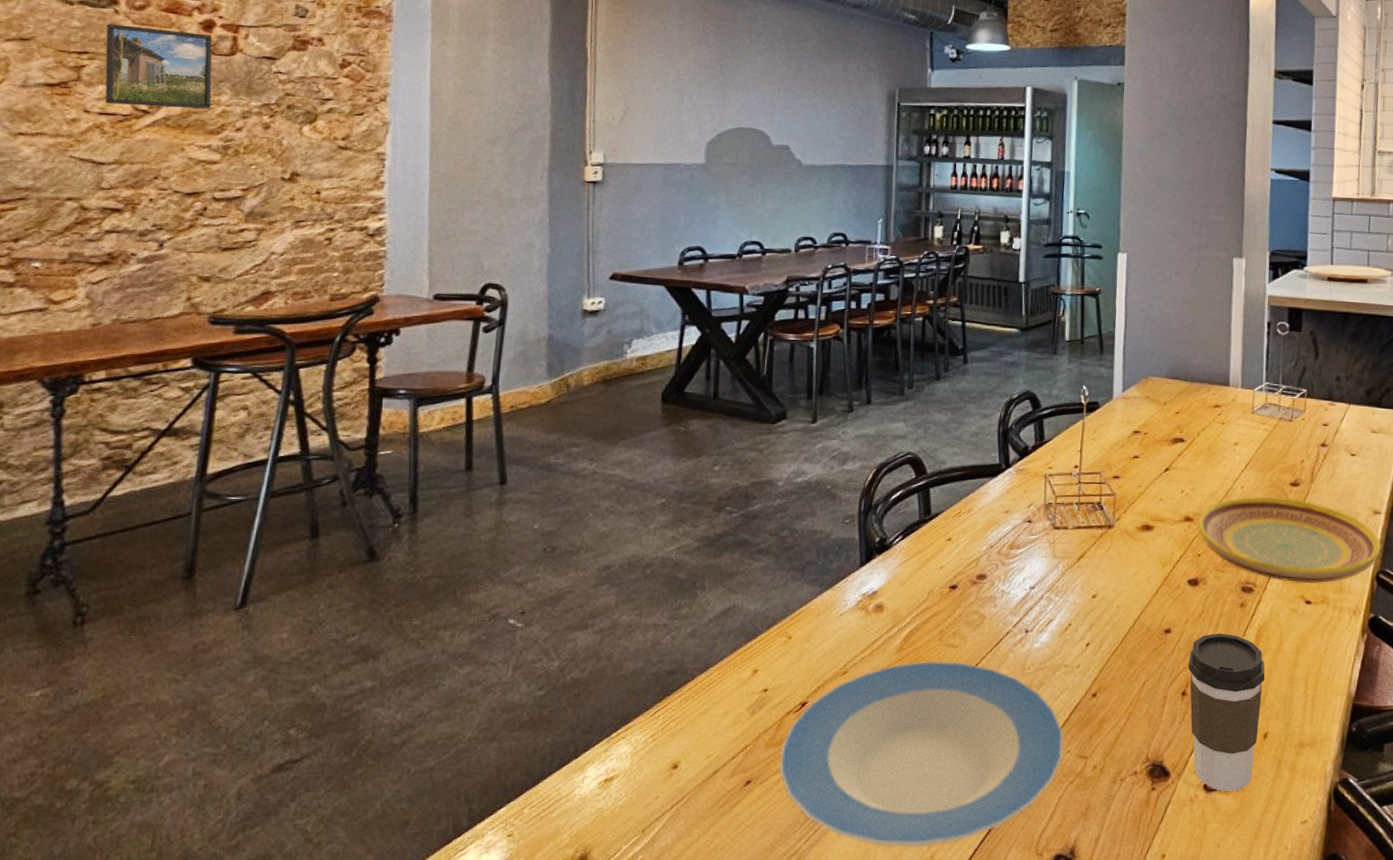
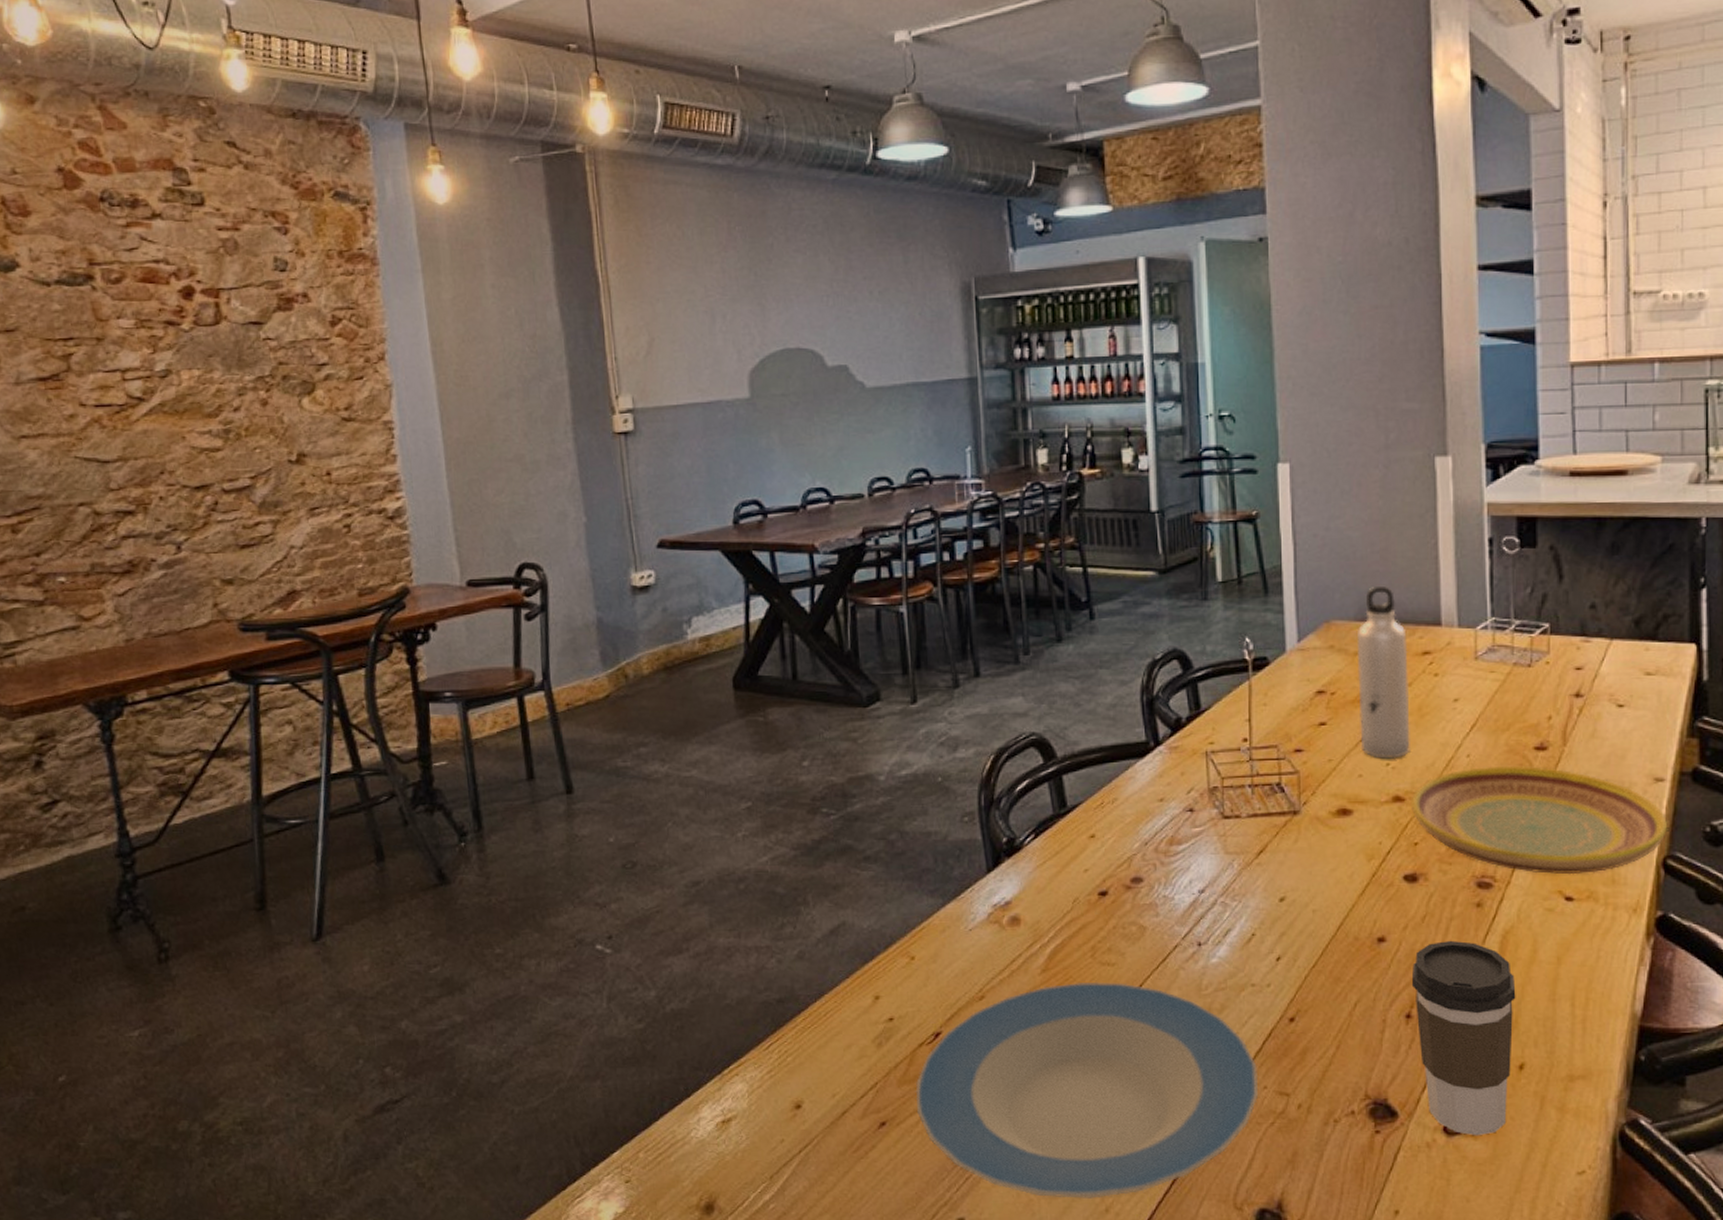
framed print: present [104,24,213,109] -> none [86,302,205,394]
water bottle: none [1163,353,1204,487] -> present [1356,587,1410,759]

